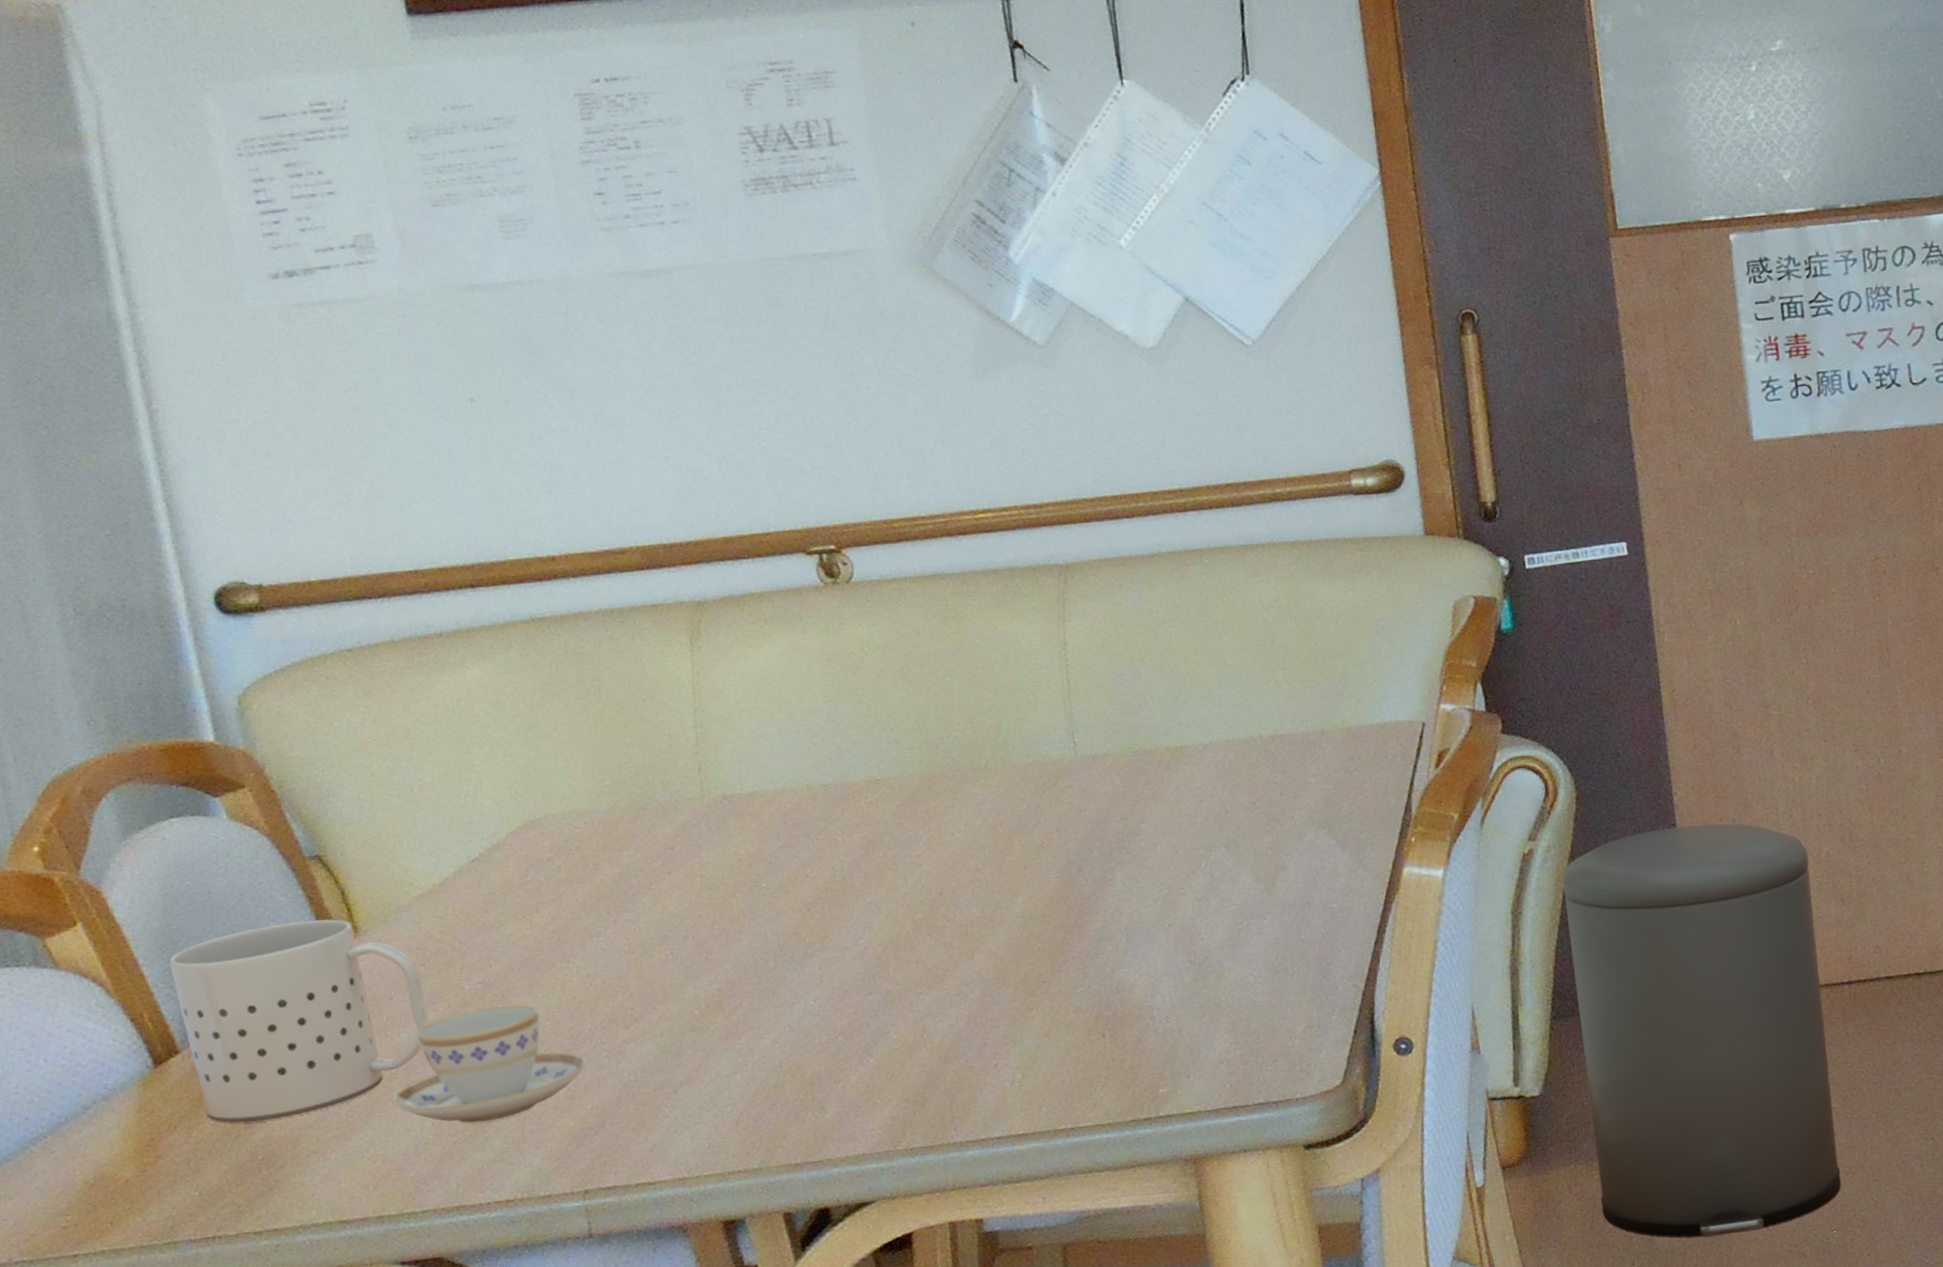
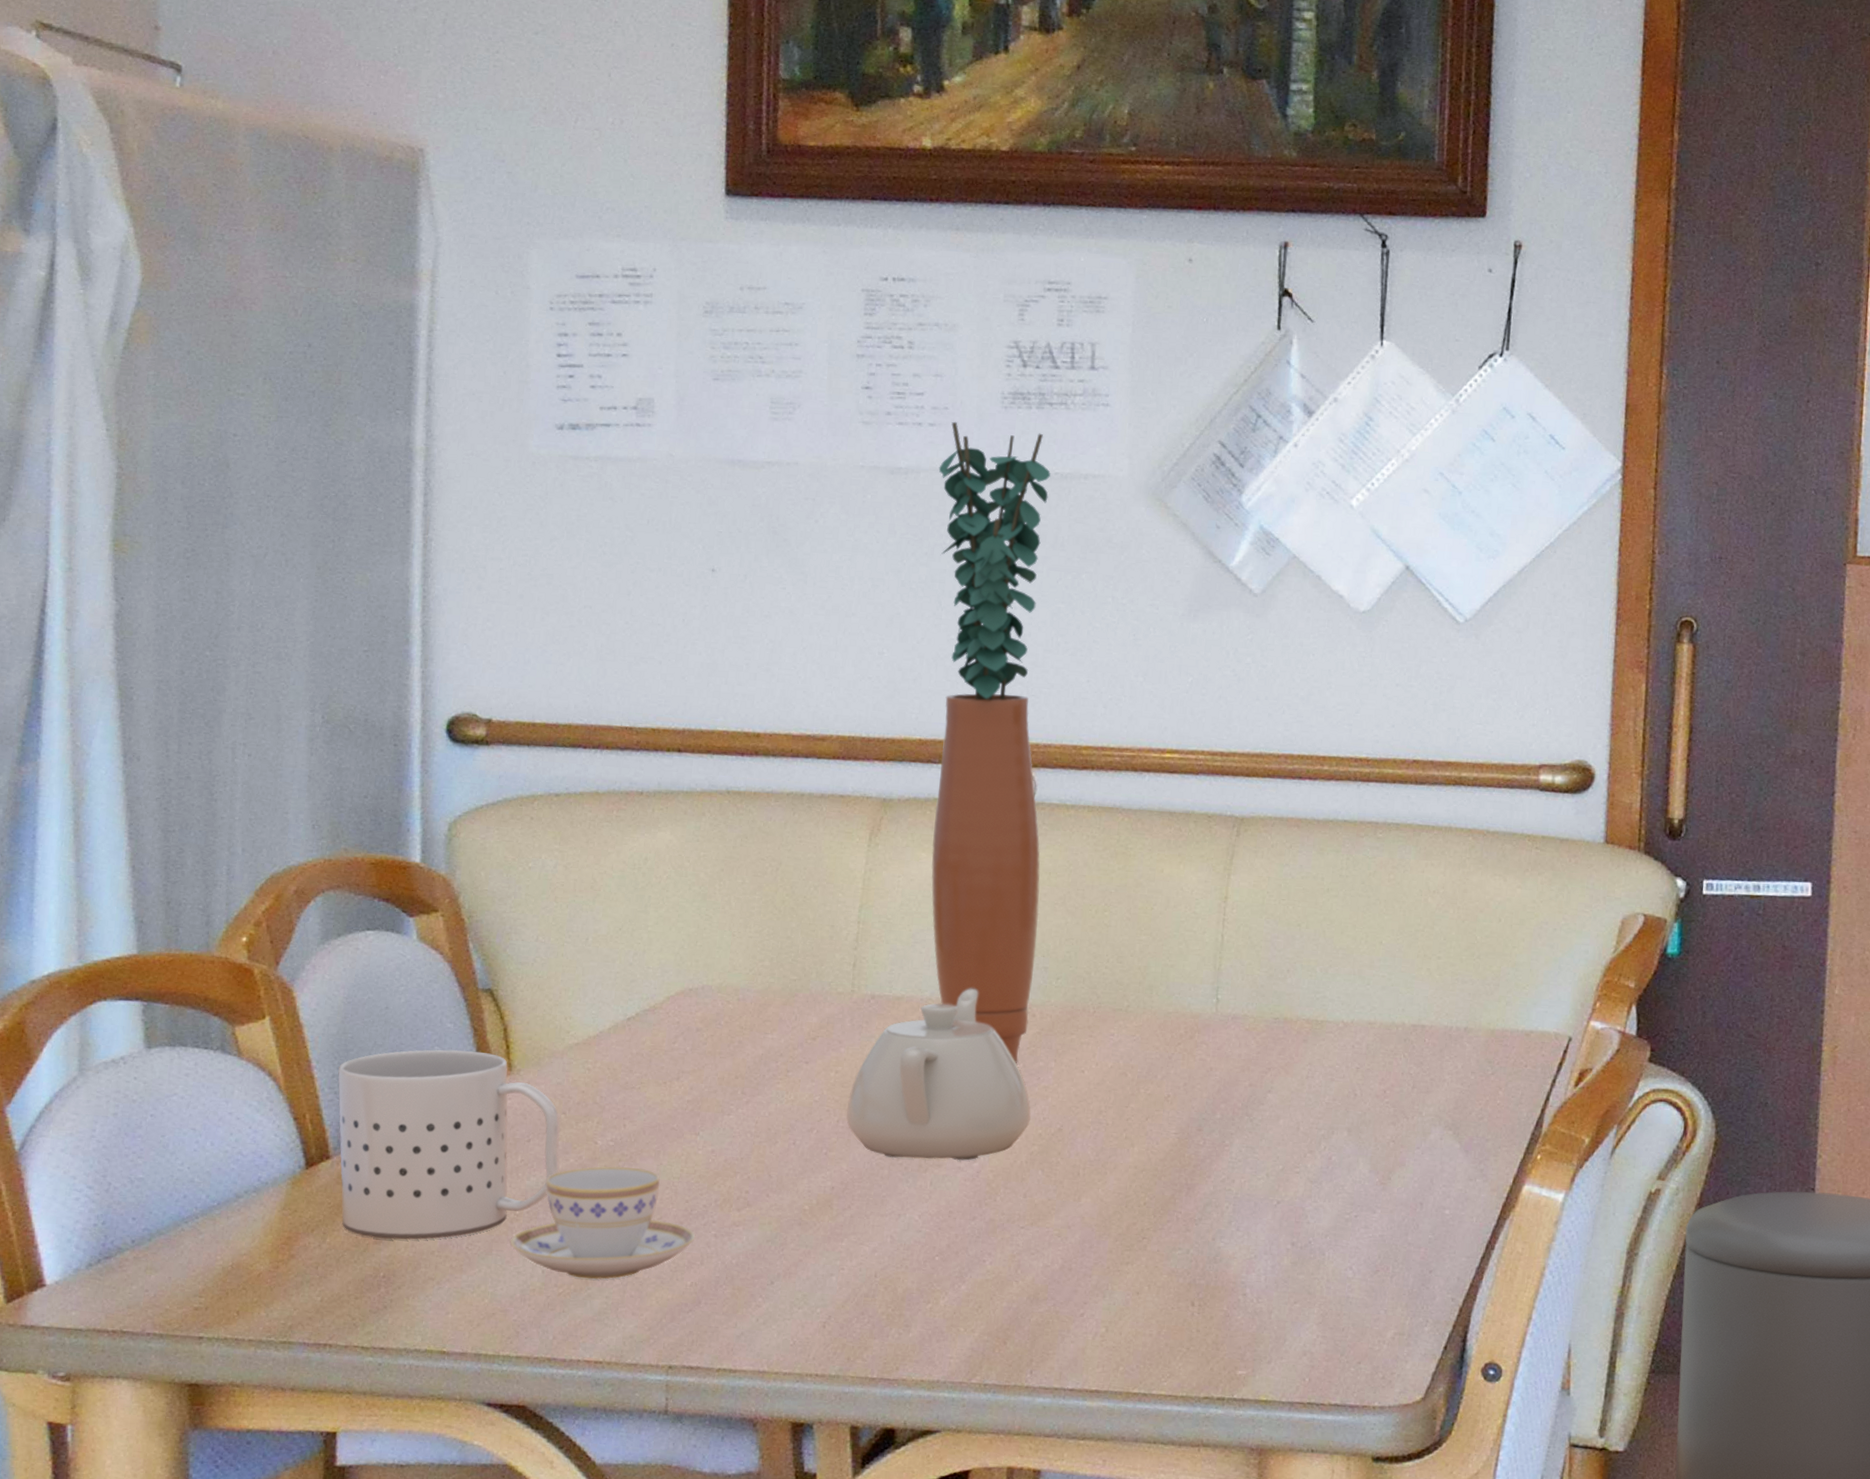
vase: none [691,215,890,837] -> present [931,421,1051,1063]
teapot: none [719,772,909,950] -> present [846,988,1031,1161]

